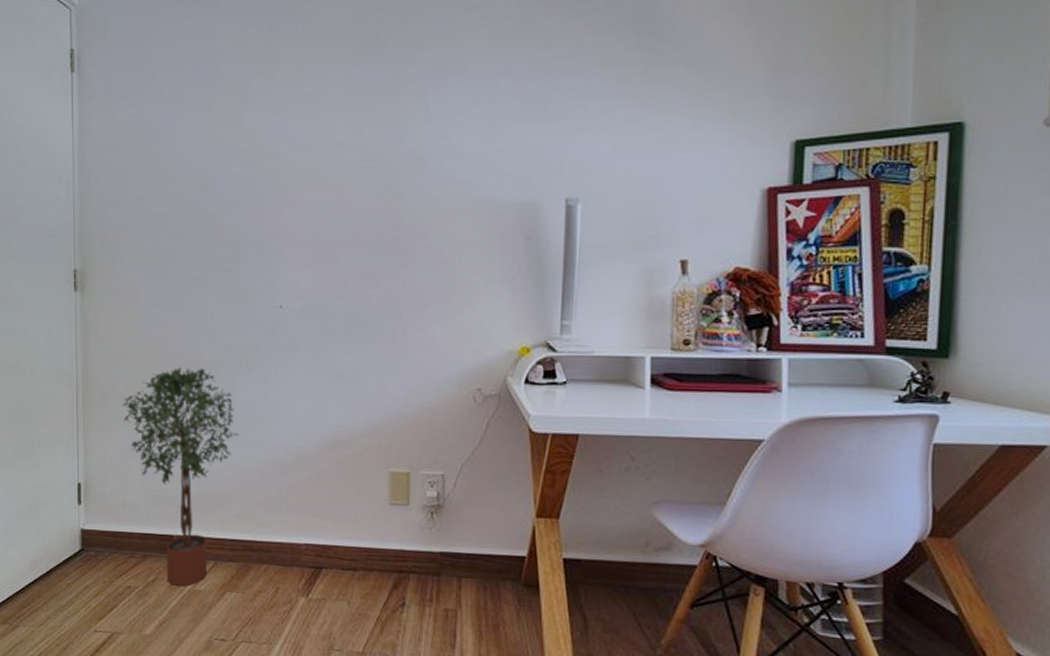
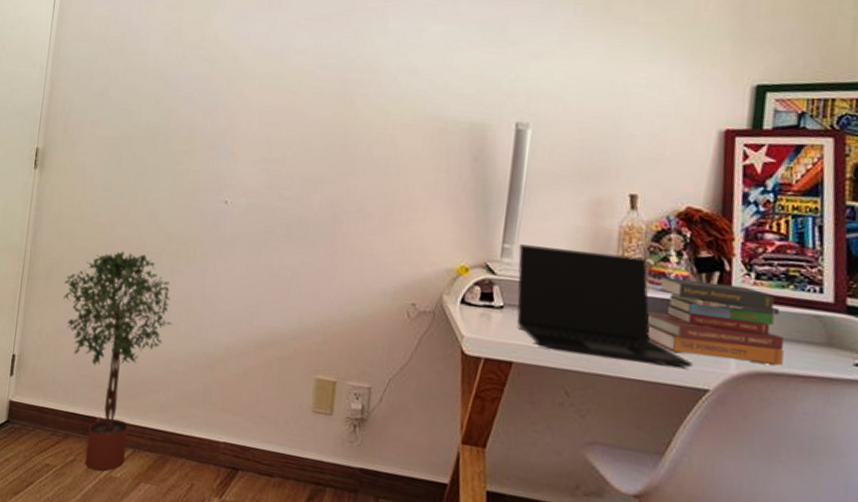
laptop: none [576,319,748,422] -> present [516,244,693,368]
books: none [703,337,831,410] -> present [647,276,784,366]

